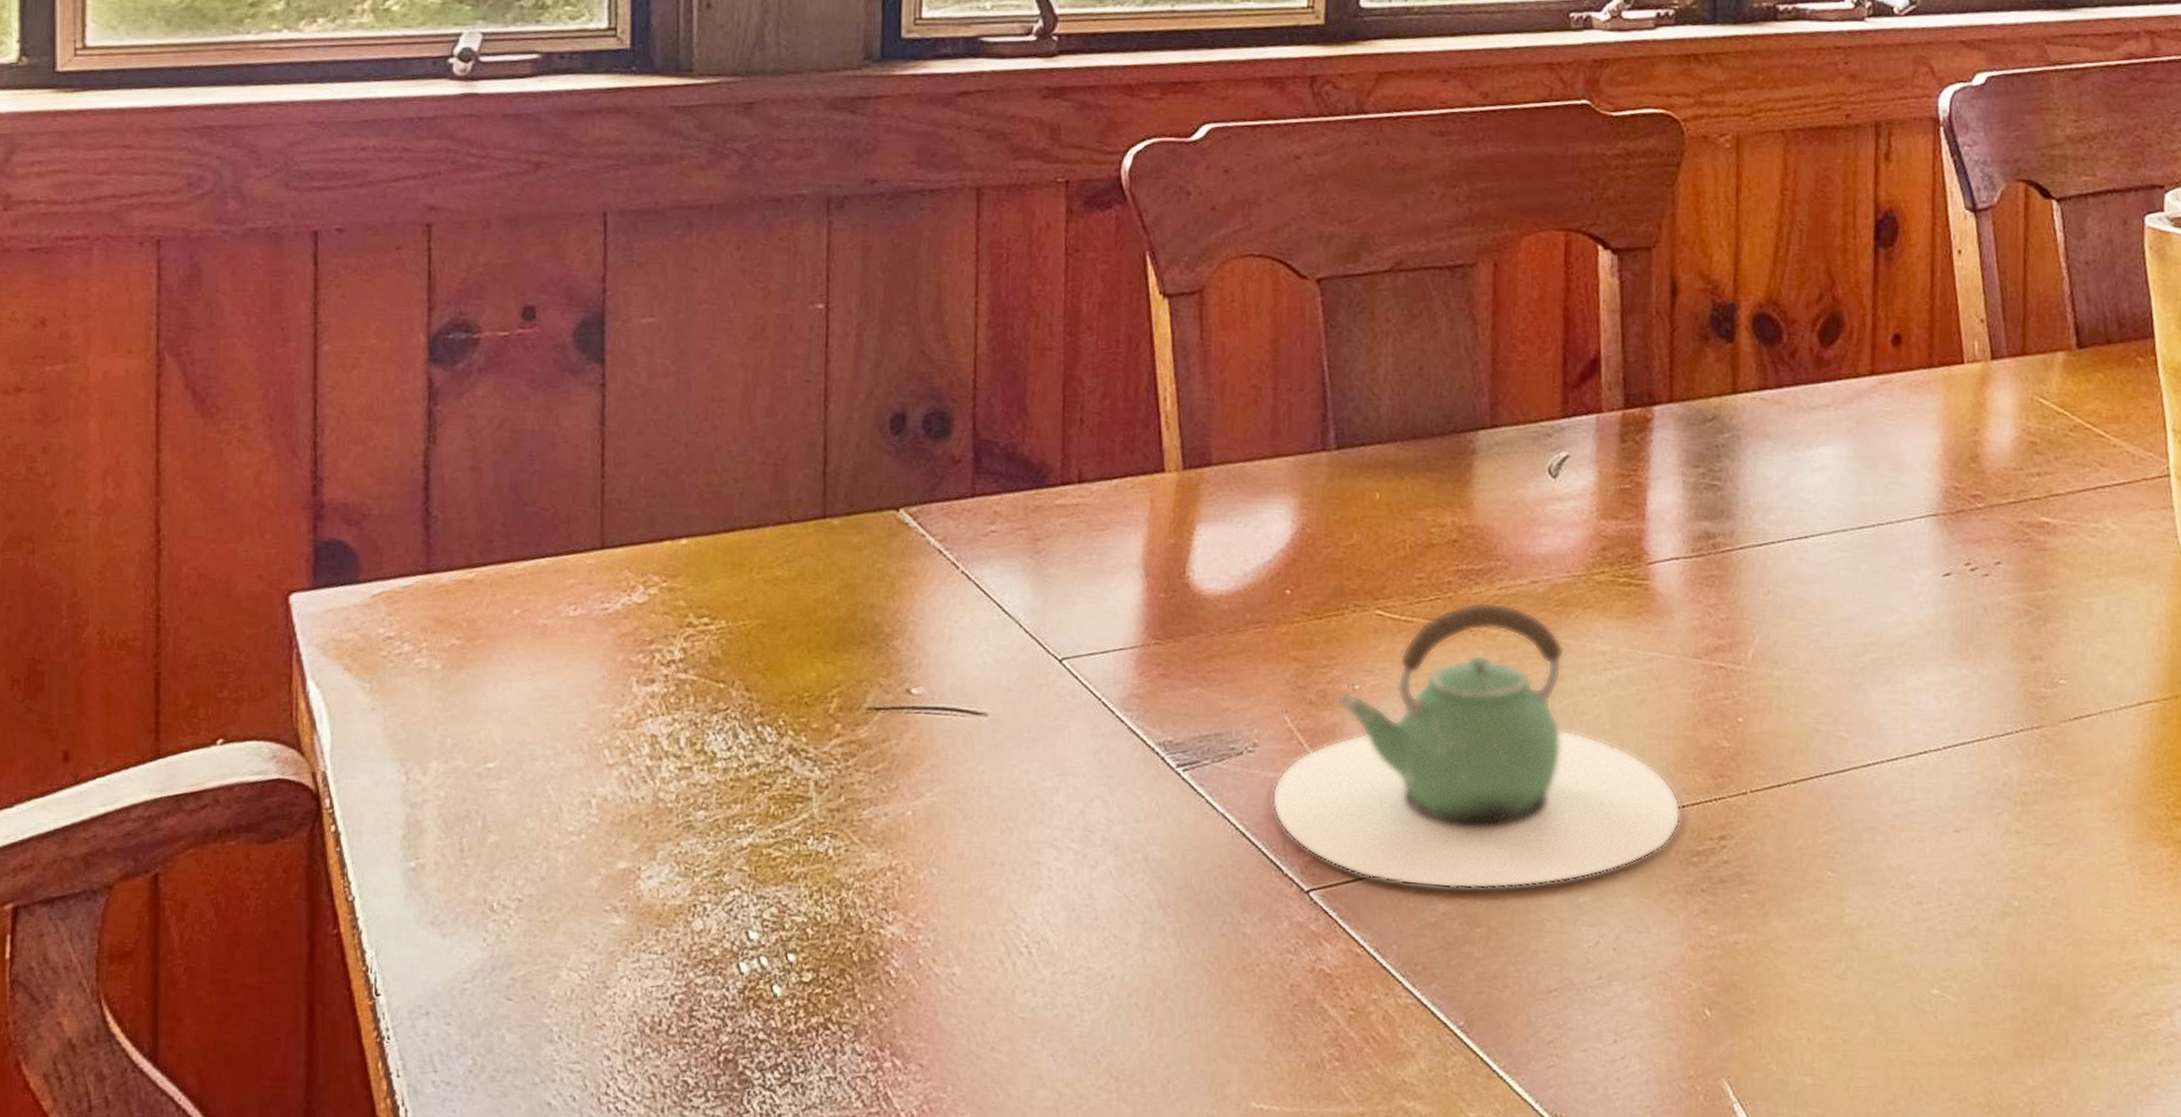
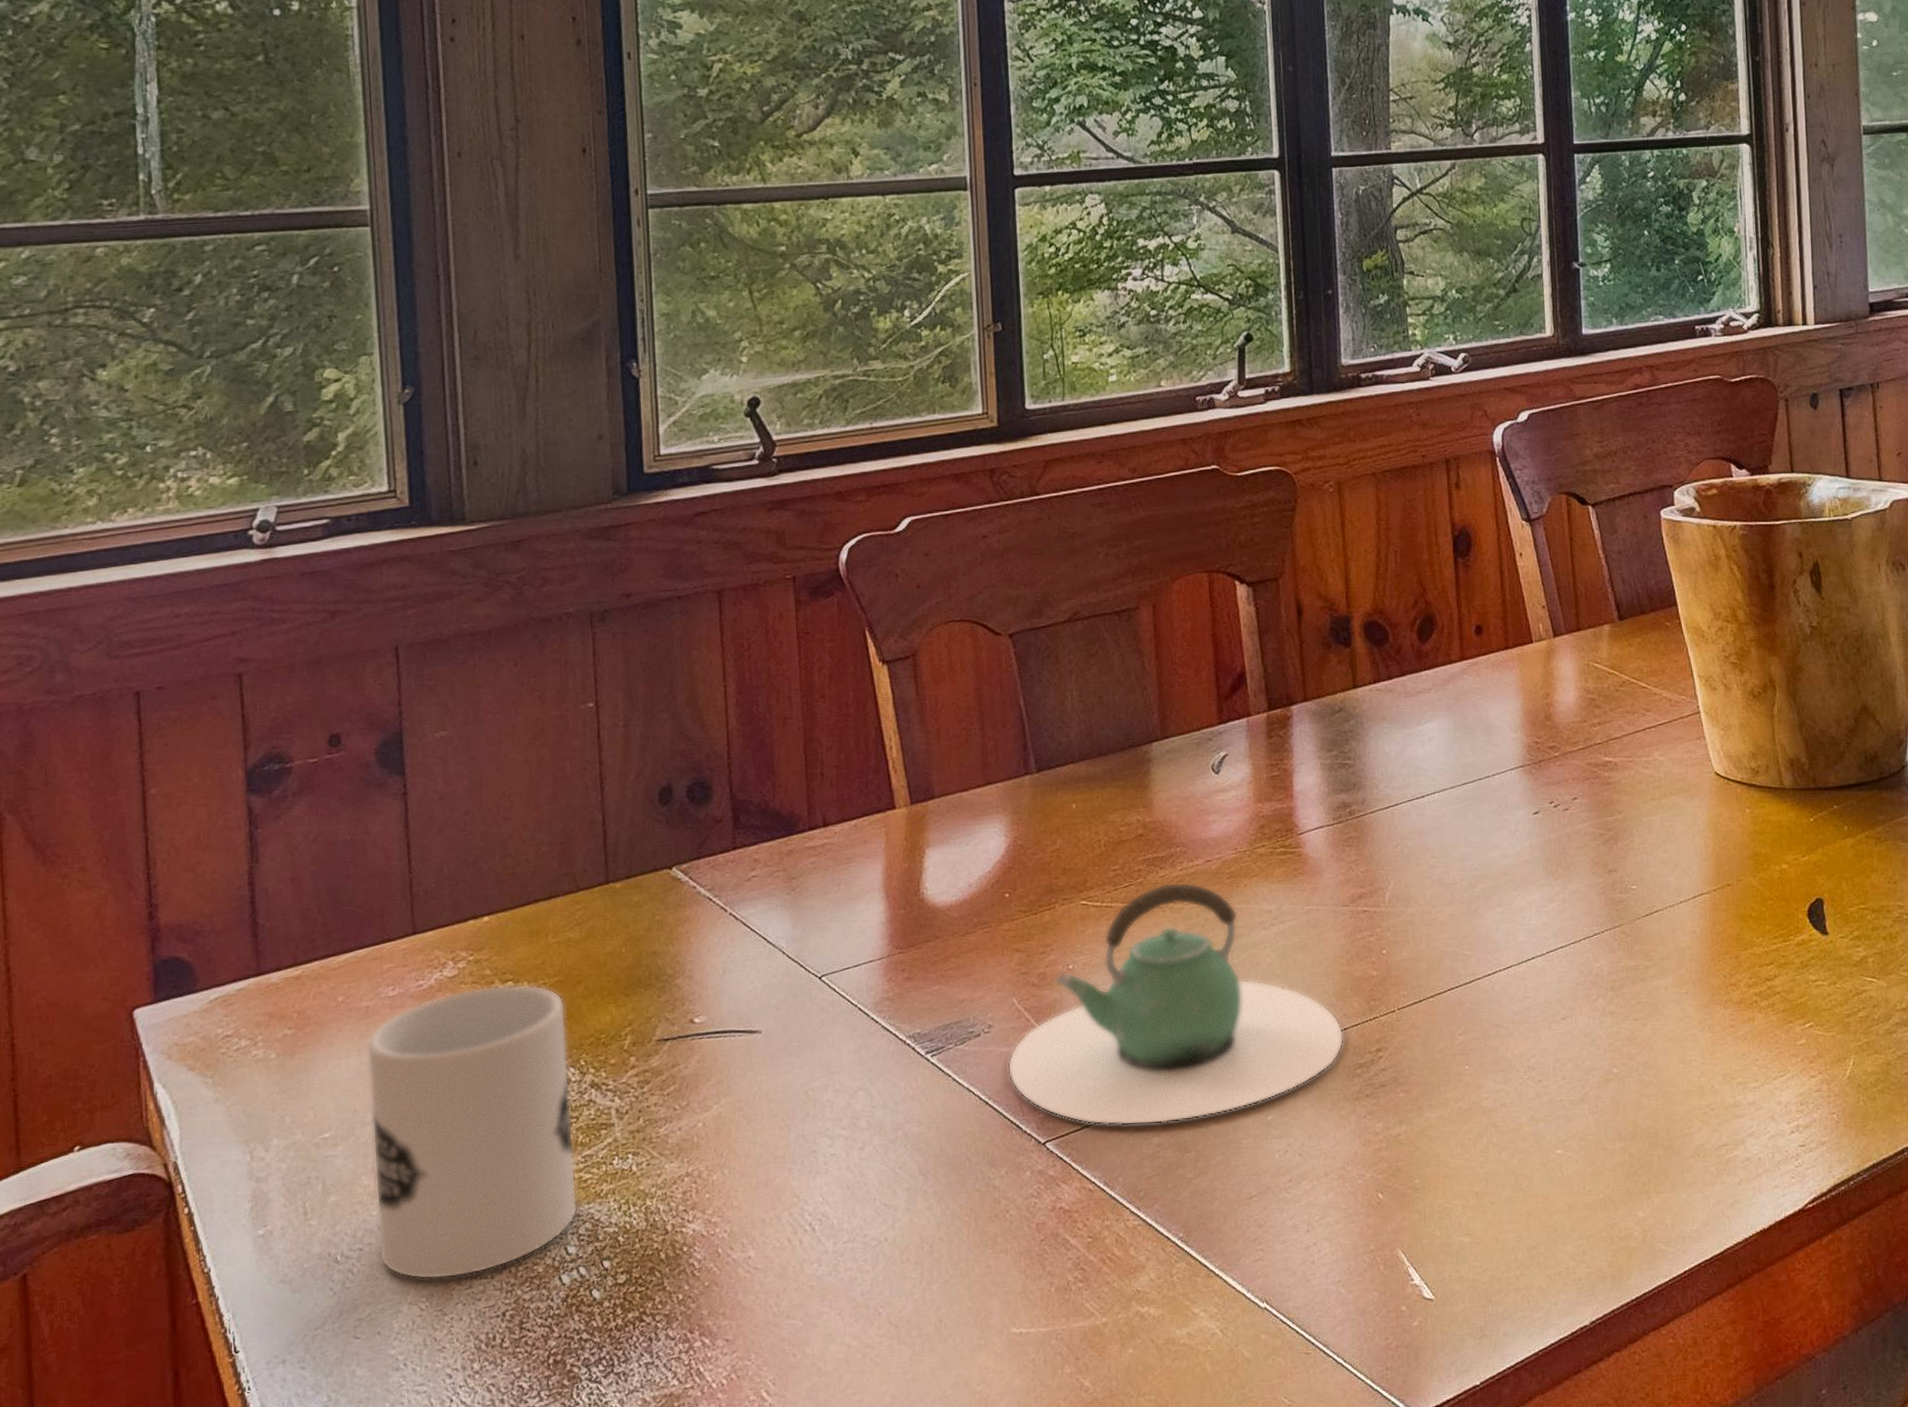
mug: none [540,619,766,948] -> present [366,984,578,1280]

